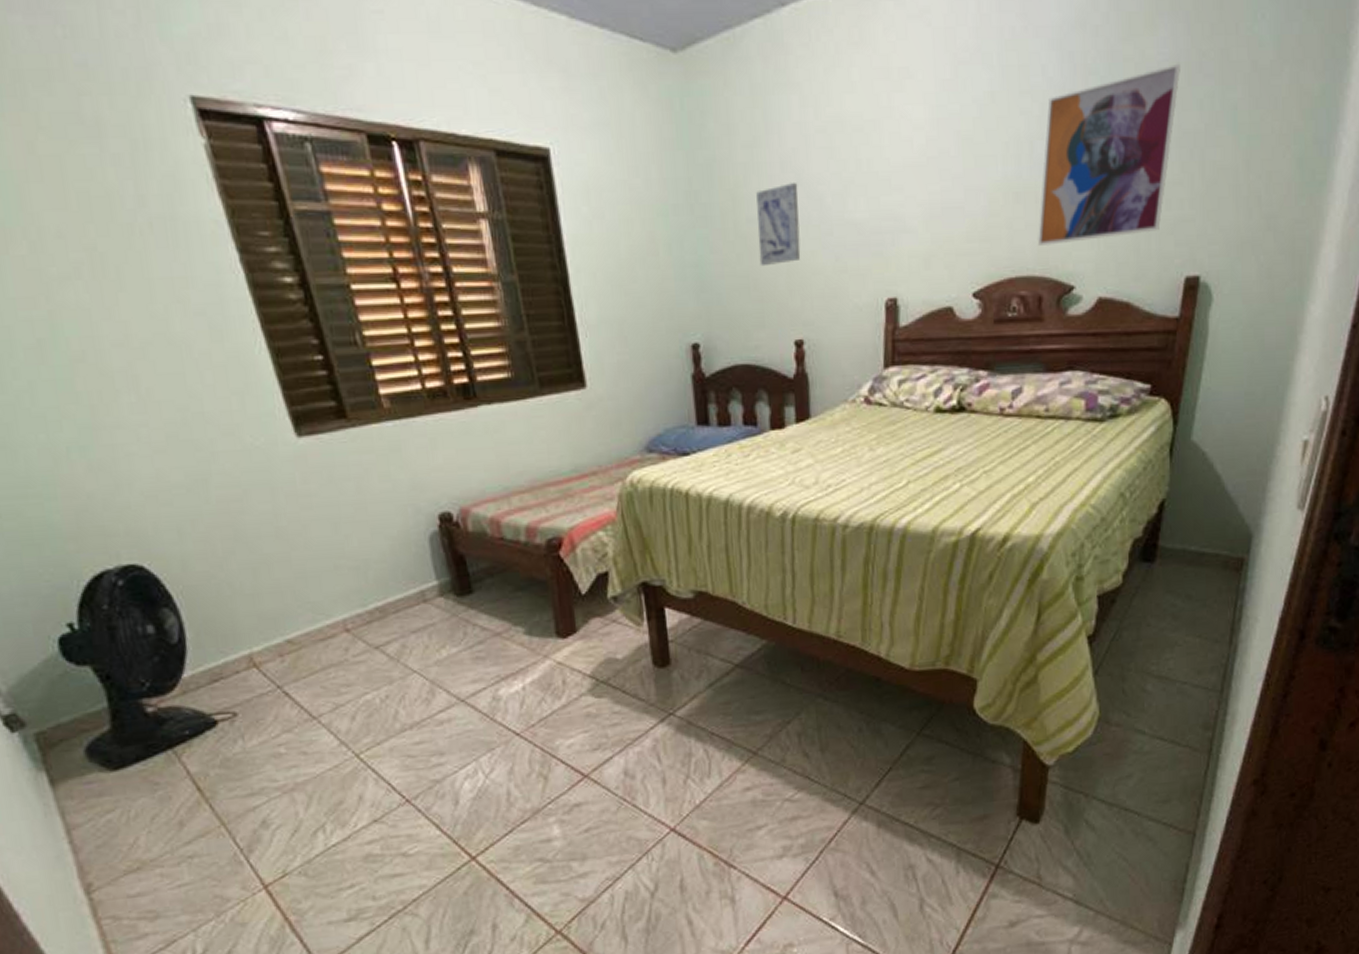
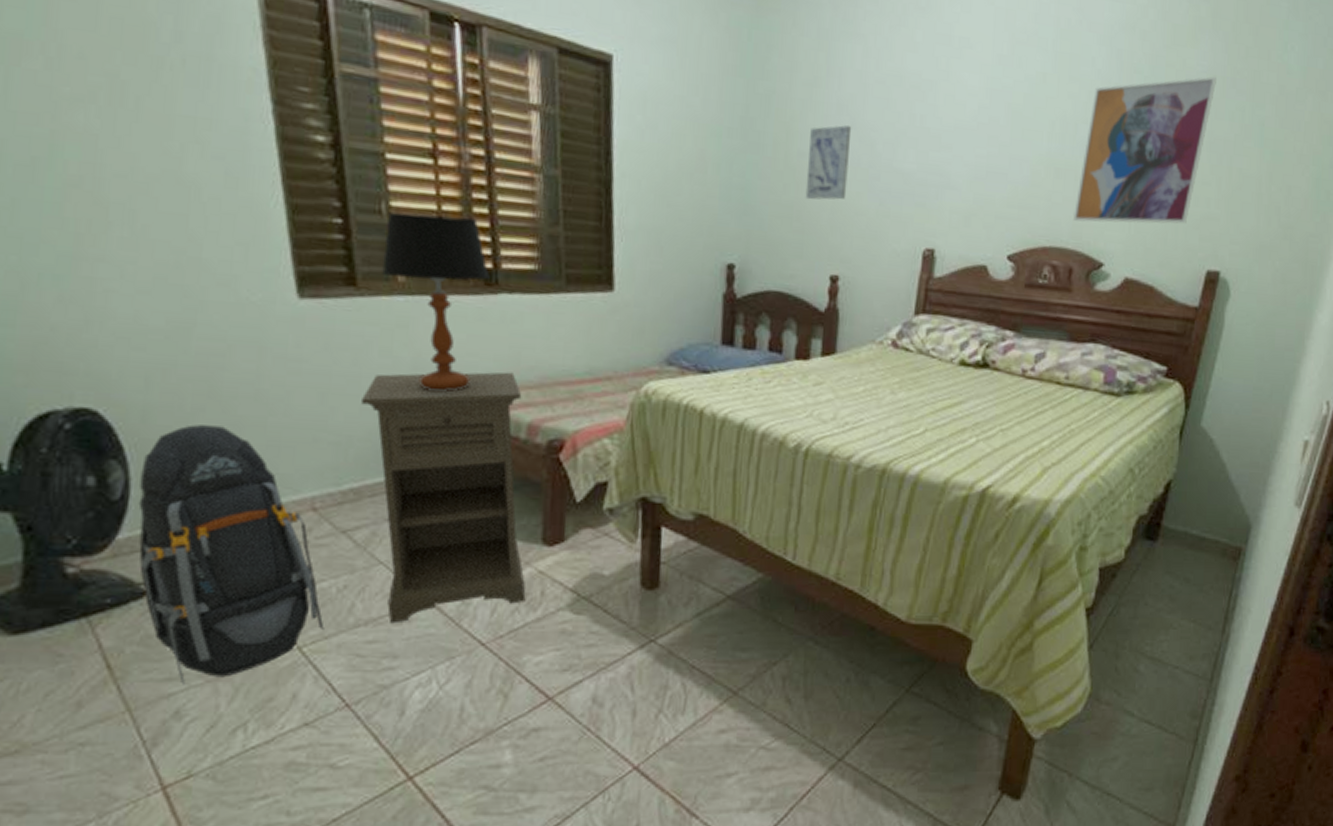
backpack: none [191,565,376,798] -> present [138,424,325,685]
table lamp: none [363,337,468,507] -> present [382,211,490,392]
nightstand: none [371,480,550,725] -> present [361,372,526,624]

